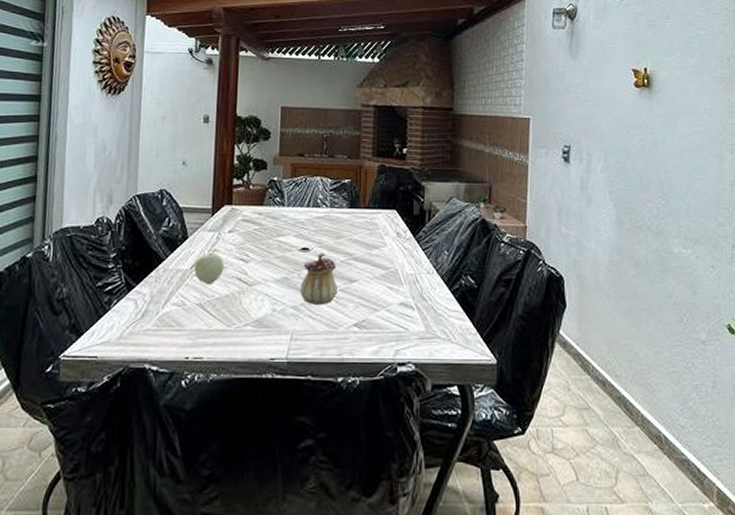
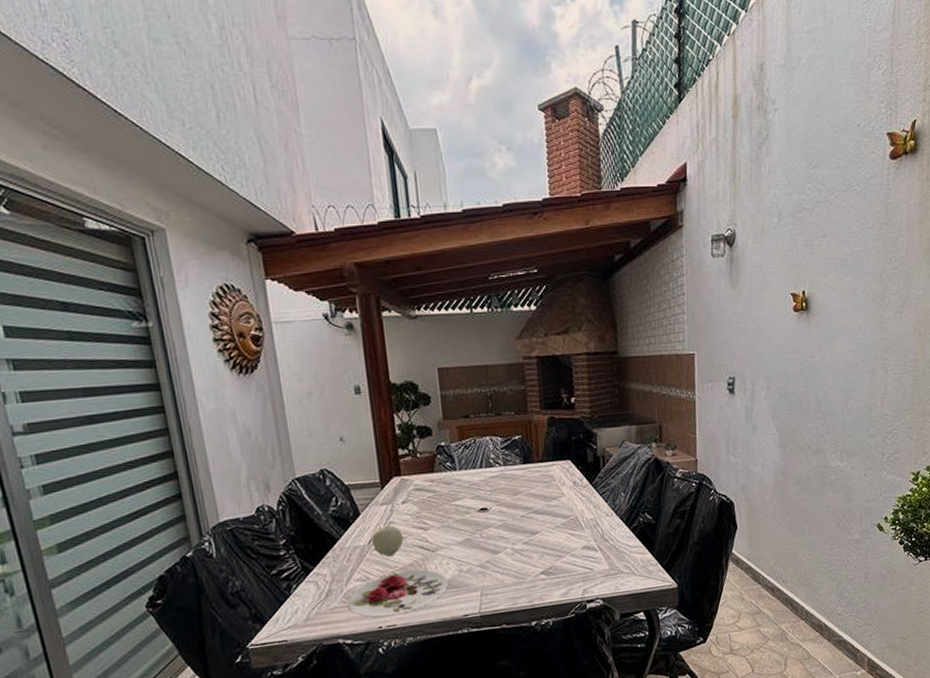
plate: none [160,302,261,347] -> present [347,570,449,618]
teapot: present [300,253,339,305] -> none [483,510,522,561]

